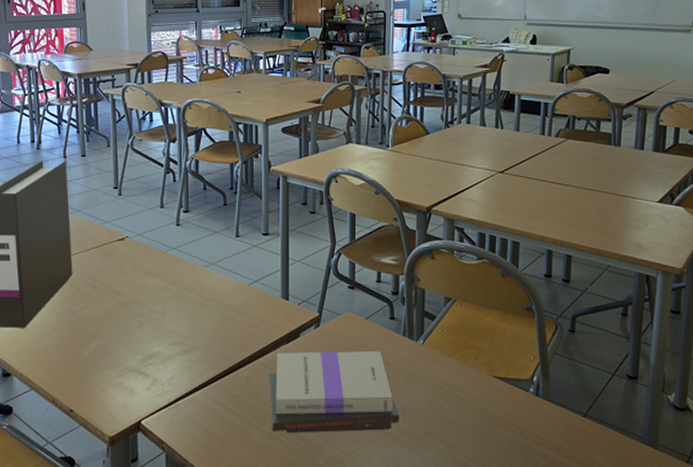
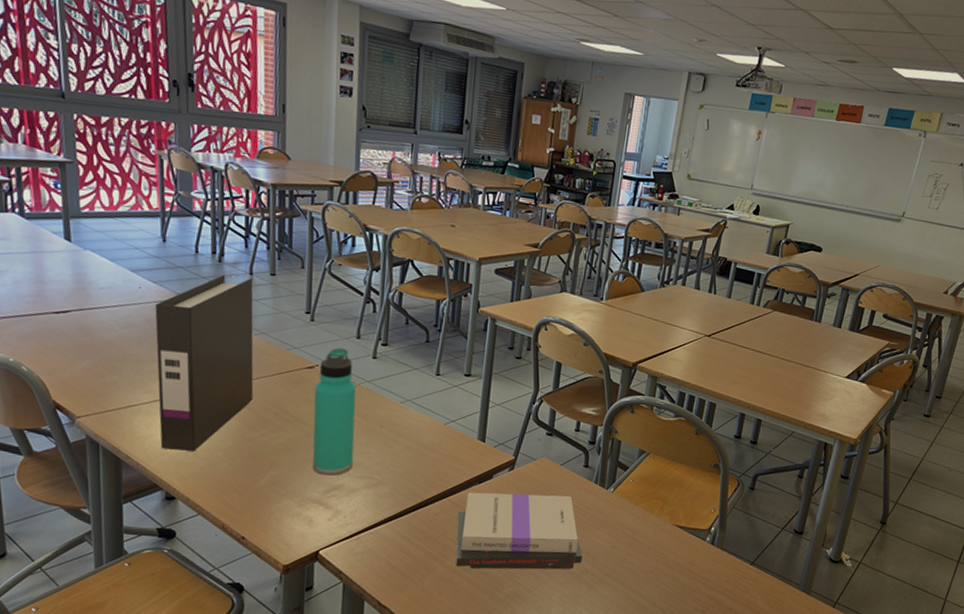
thermos bottle: none [126,219,166,344] -> present [312,348,356,476]

